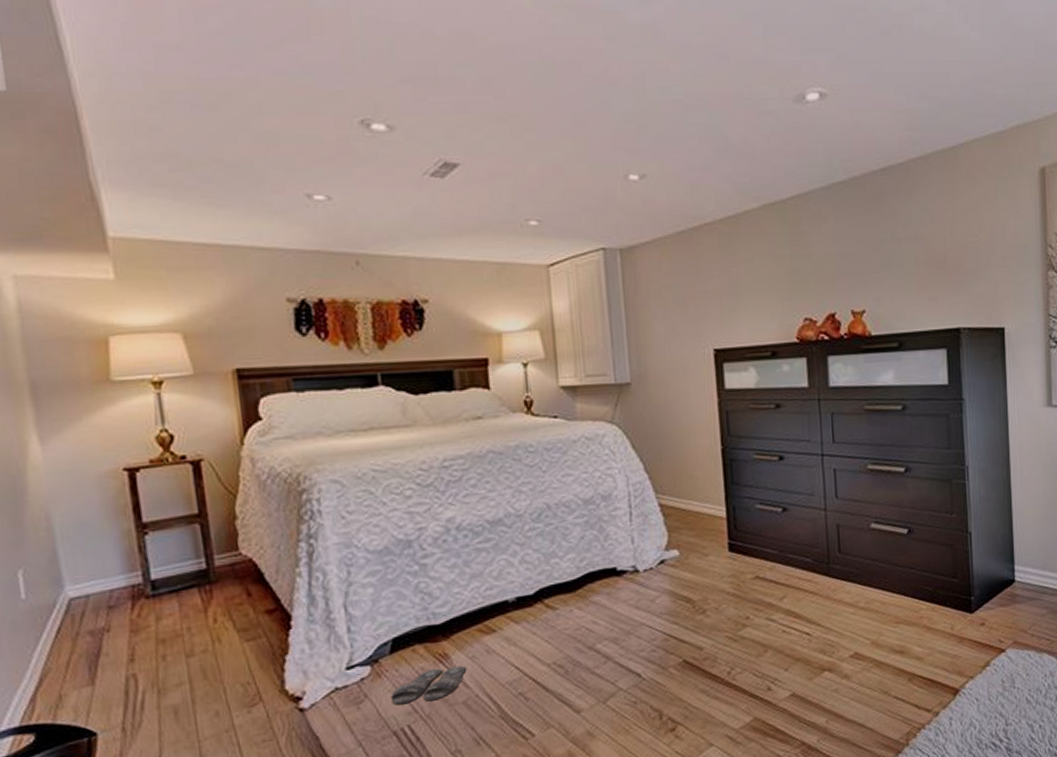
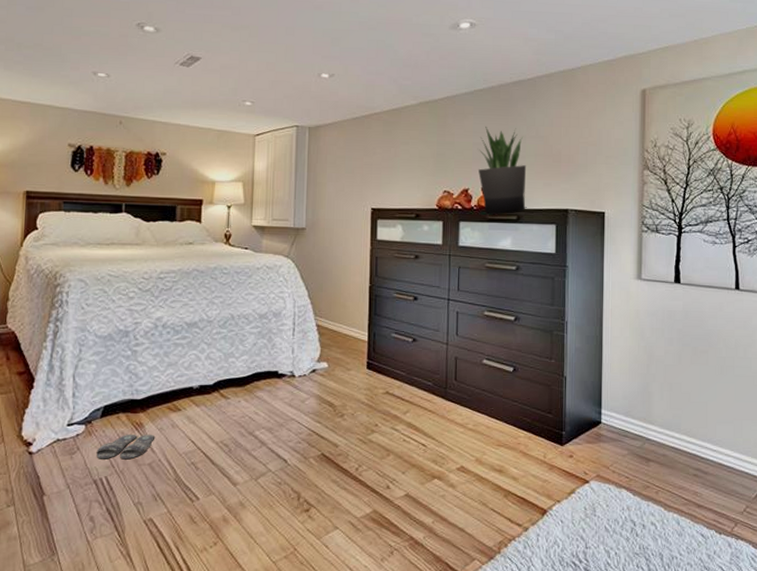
planter: none [844,229,909,344] -> present [478,127,527,215]

